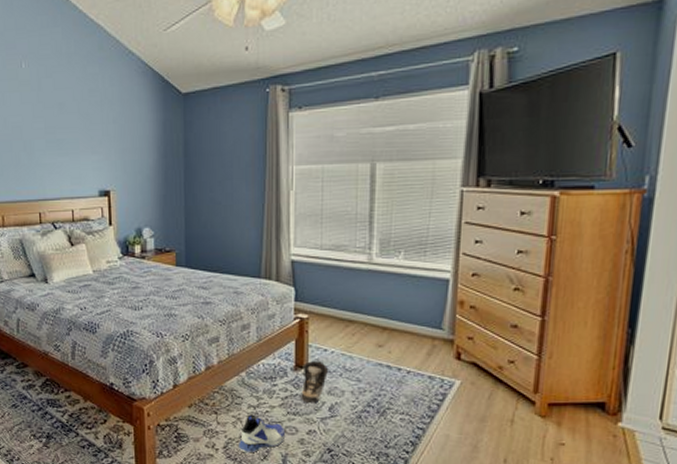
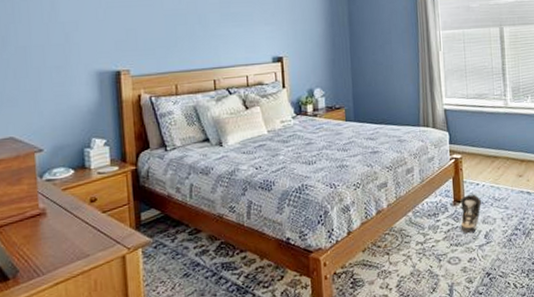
sneaker: present [238,414,286,453] -> none [409,250,451,289]

